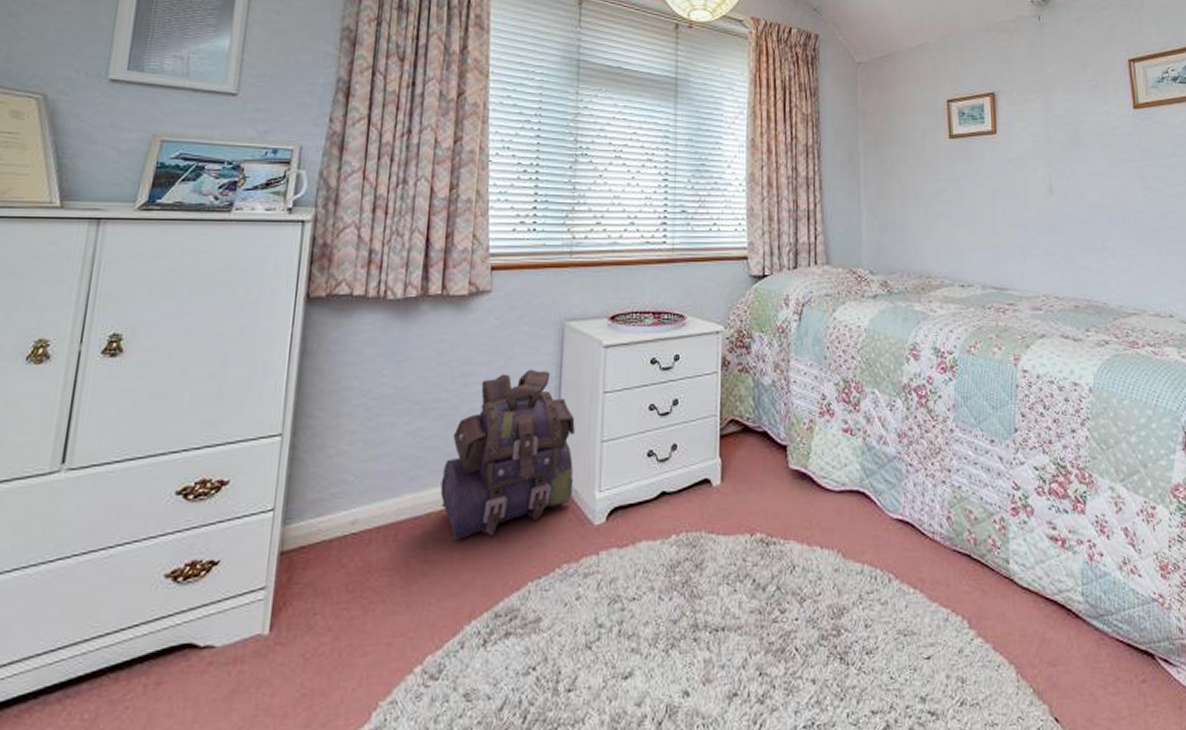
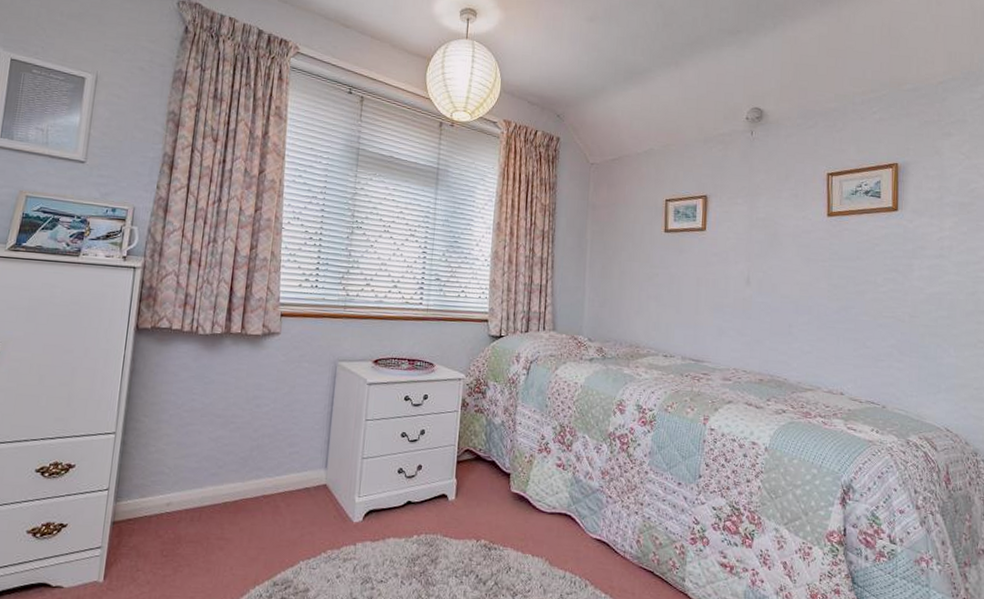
backpack: present [440,369,575,541] -> none [235,397,342,525]

